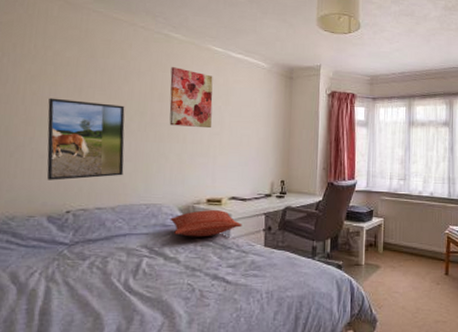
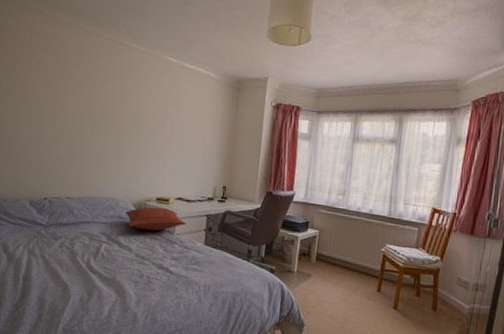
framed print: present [47,98,125,181] -> none [30,100,92,172]
wall art: present [169,67,213,129] -> none [128,76,167,134]

